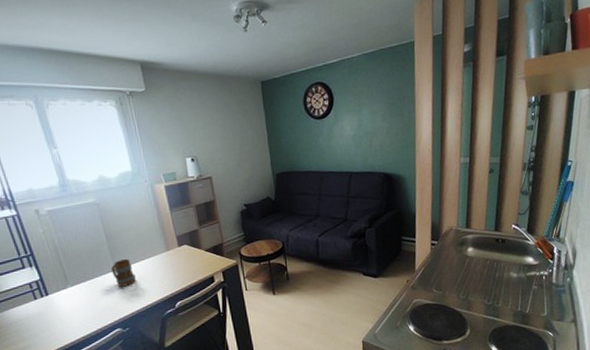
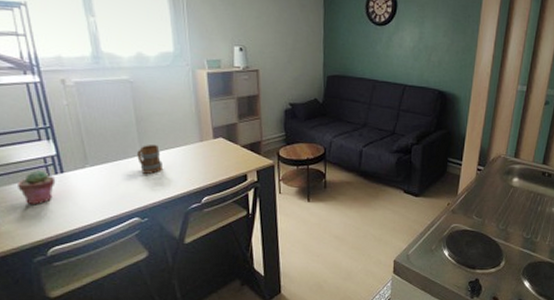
potted succulent: none [10,295,43,328] -> present [18,170,56,205]

